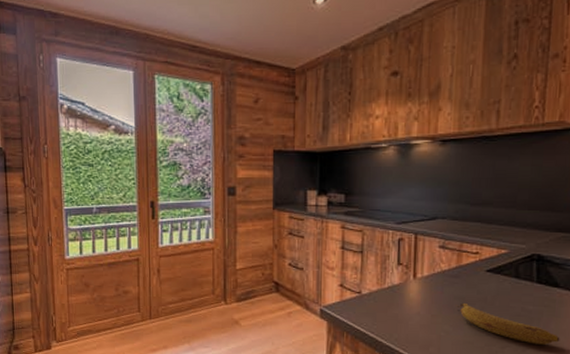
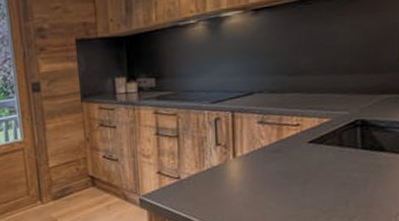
fruit: present [455,304,560,345] -> none [278,178,388,212]

